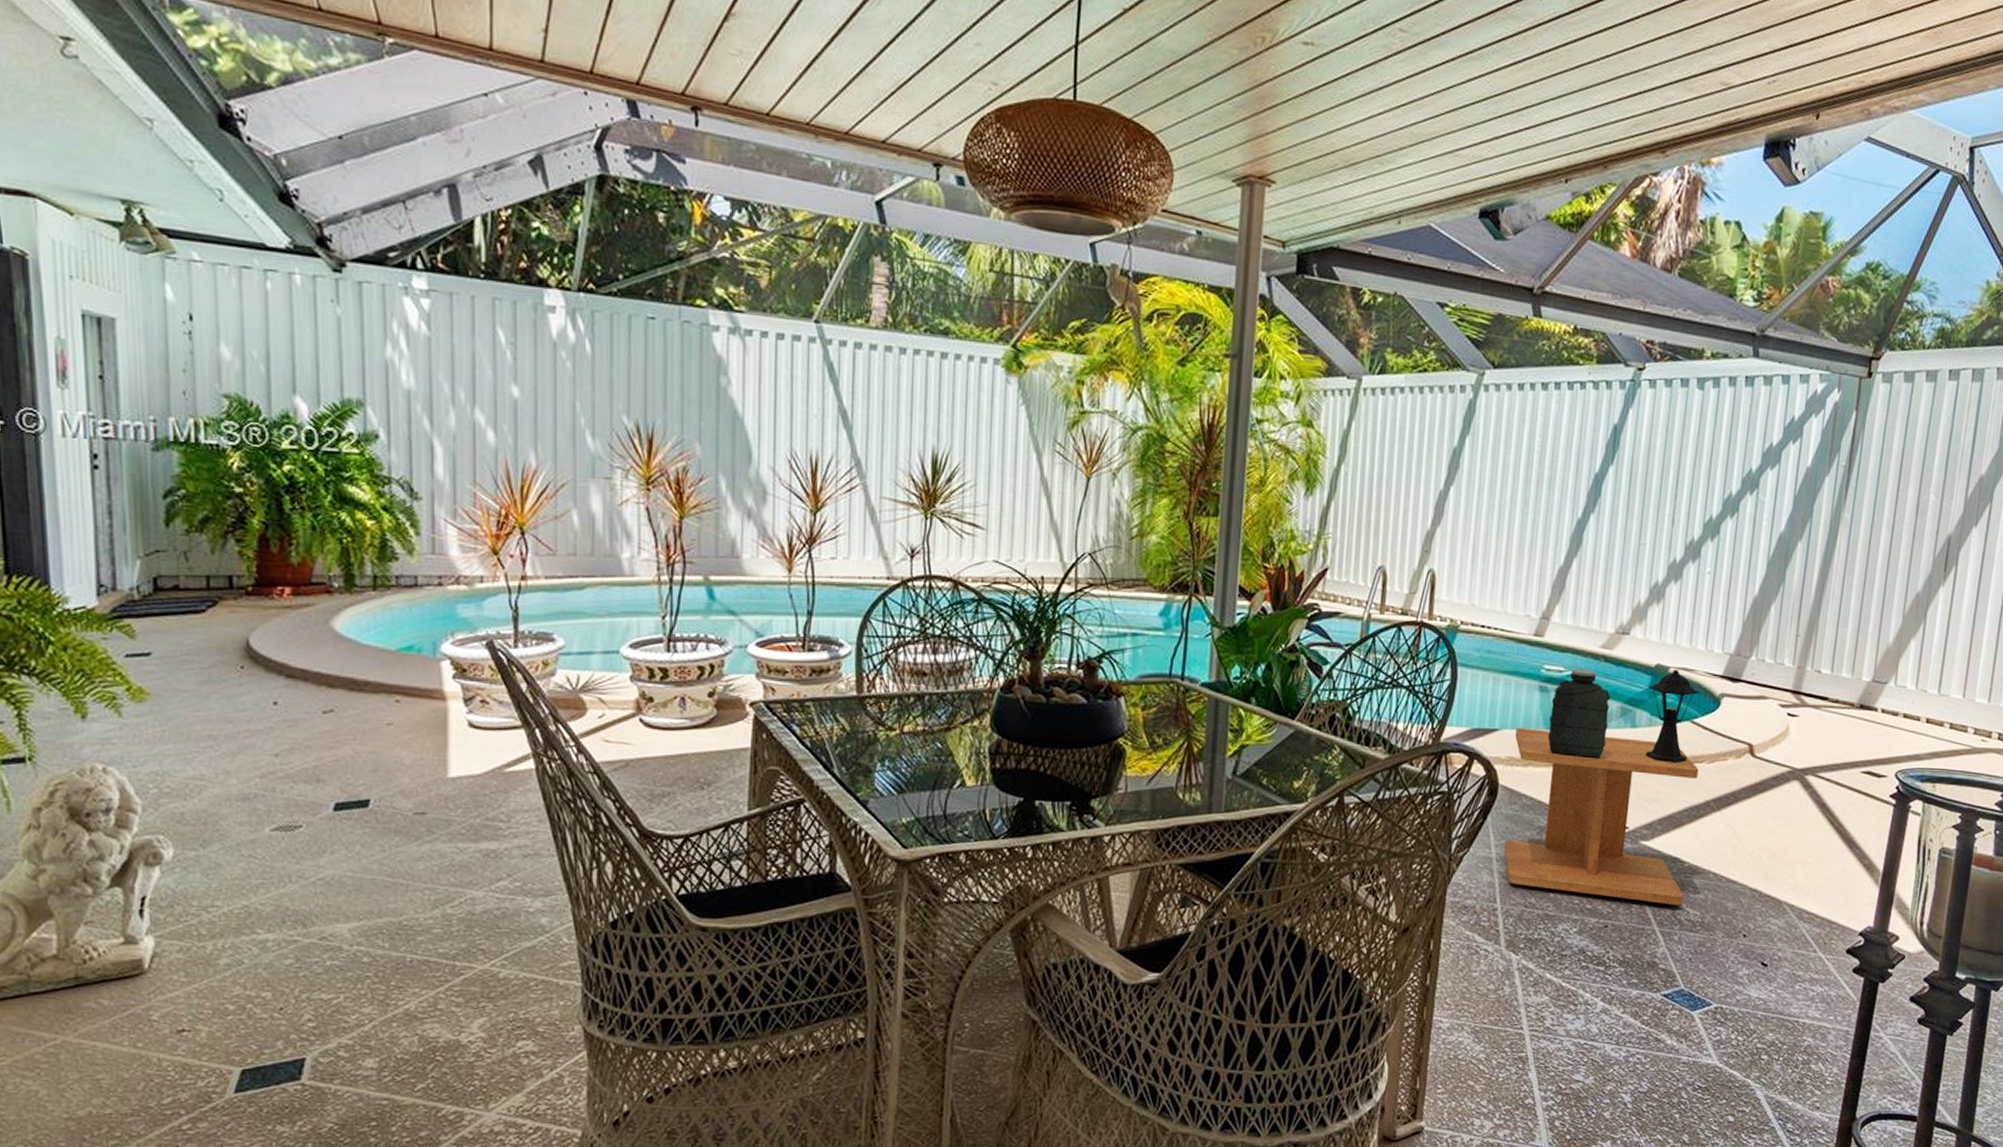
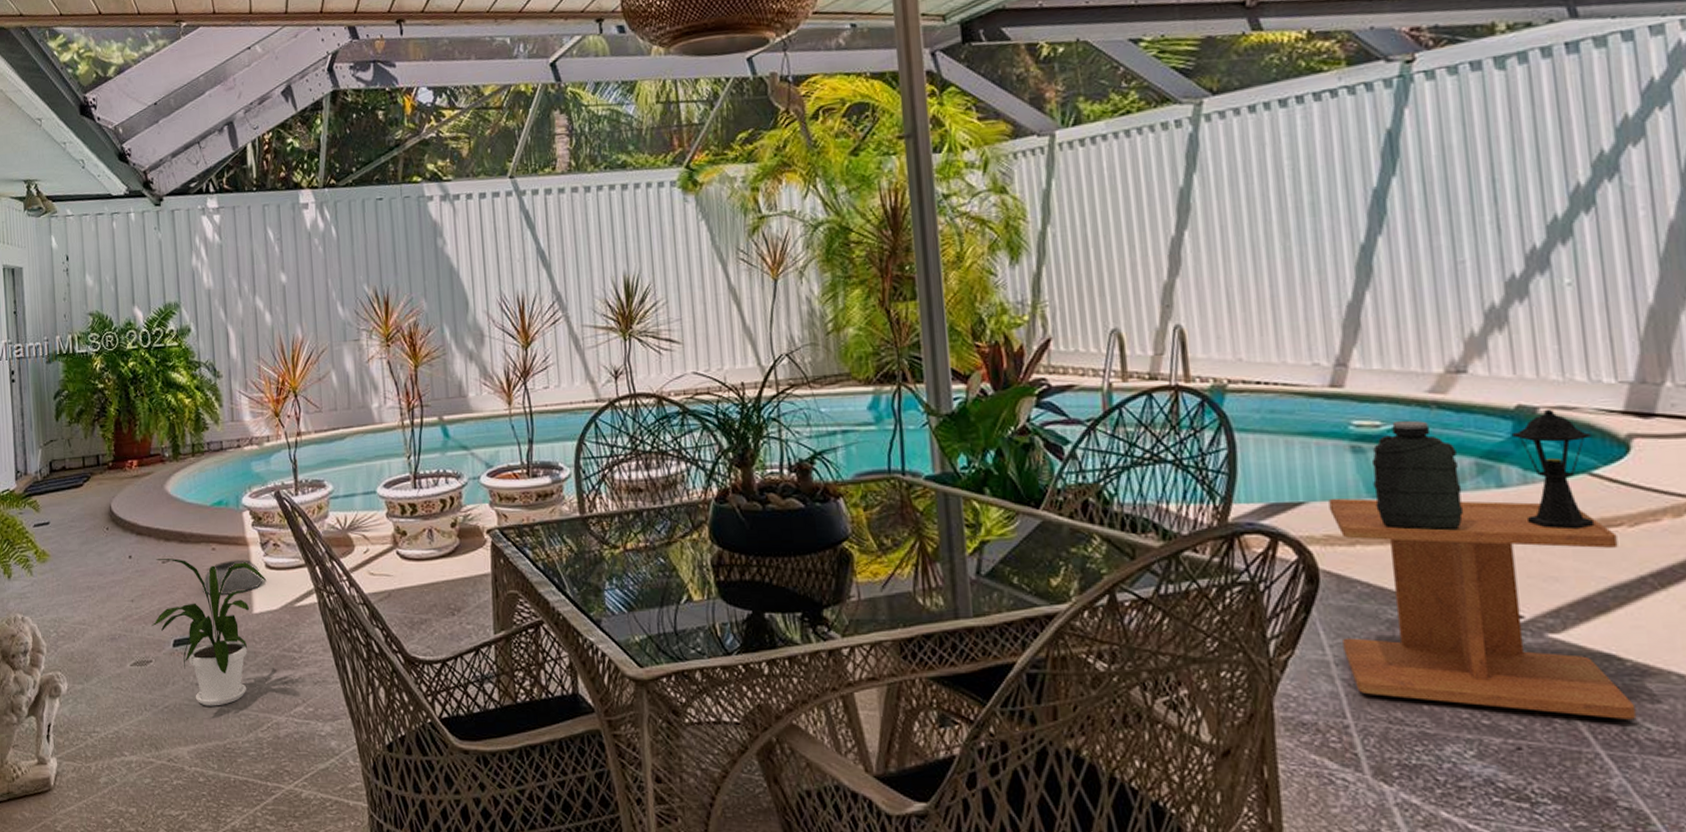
house plant: none [303,708,469,879] -> present [151,559,267,706]
plant pot: none [378,715,464,754] -> present [202,559,263,595]

